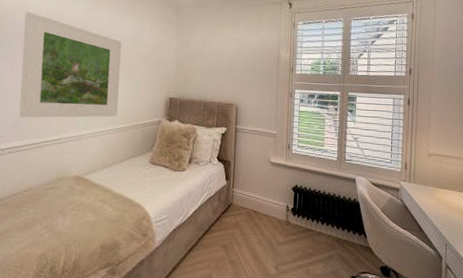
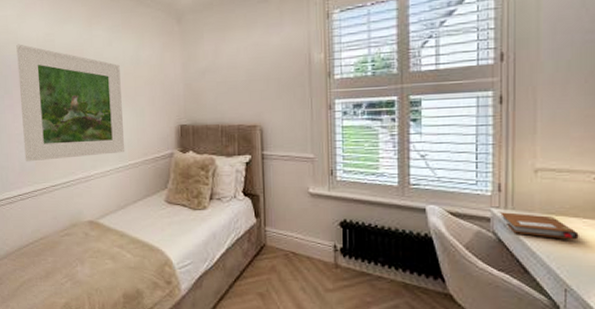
notebook: none [406,185,455,207] -> present [500,212,579,240]

